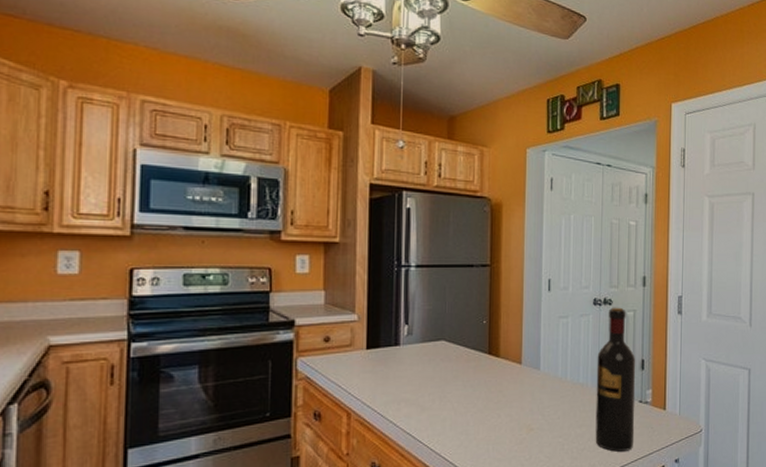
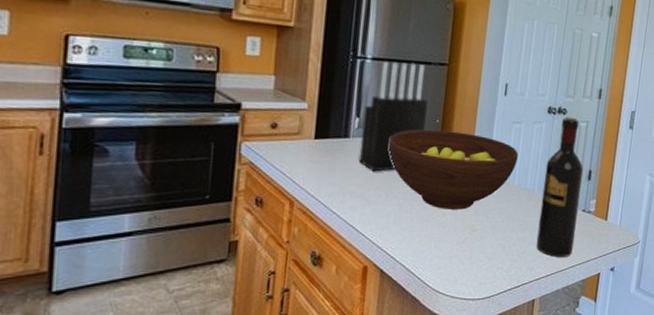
knife block: none [410,267,473,378] -> present [358,61,428,172]
fruit bowl: none [438,331,568,410] -> present [388,129,518,210]

